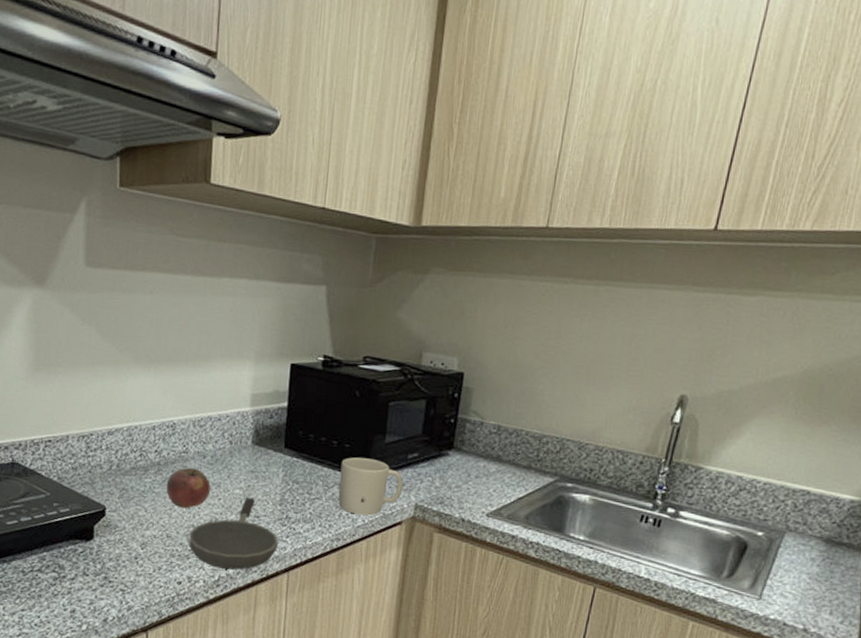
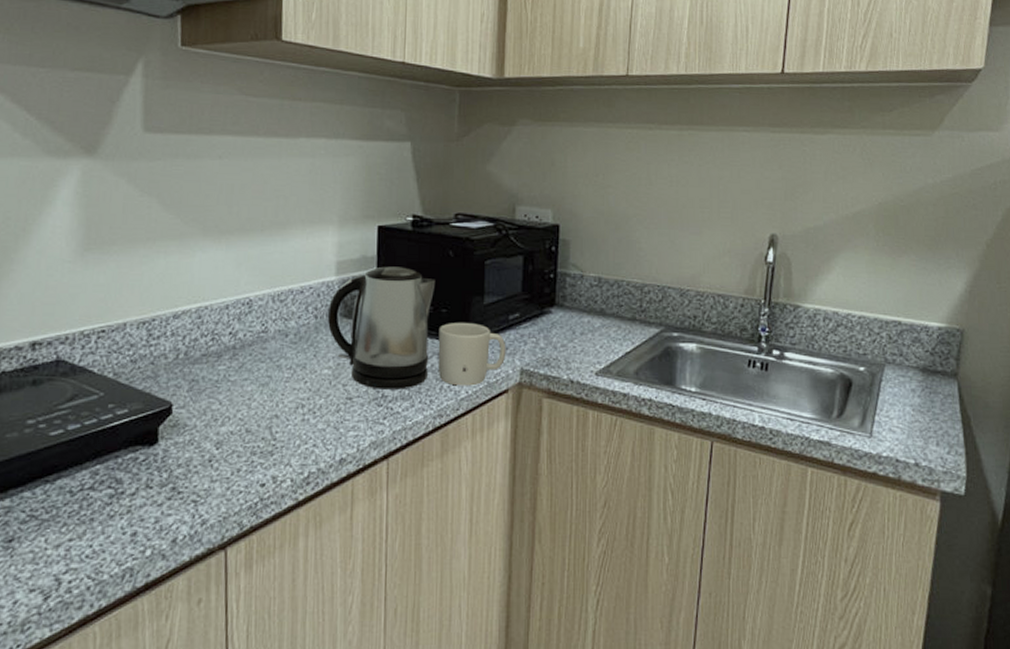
fruit: present [166,467,211,509] -> none [243,348,296,397]
frying pan: present [189,497,278,571] -> none [272,377,375,464]
kettle: none [240,401,341,513] -> present [327,266,436,390]

